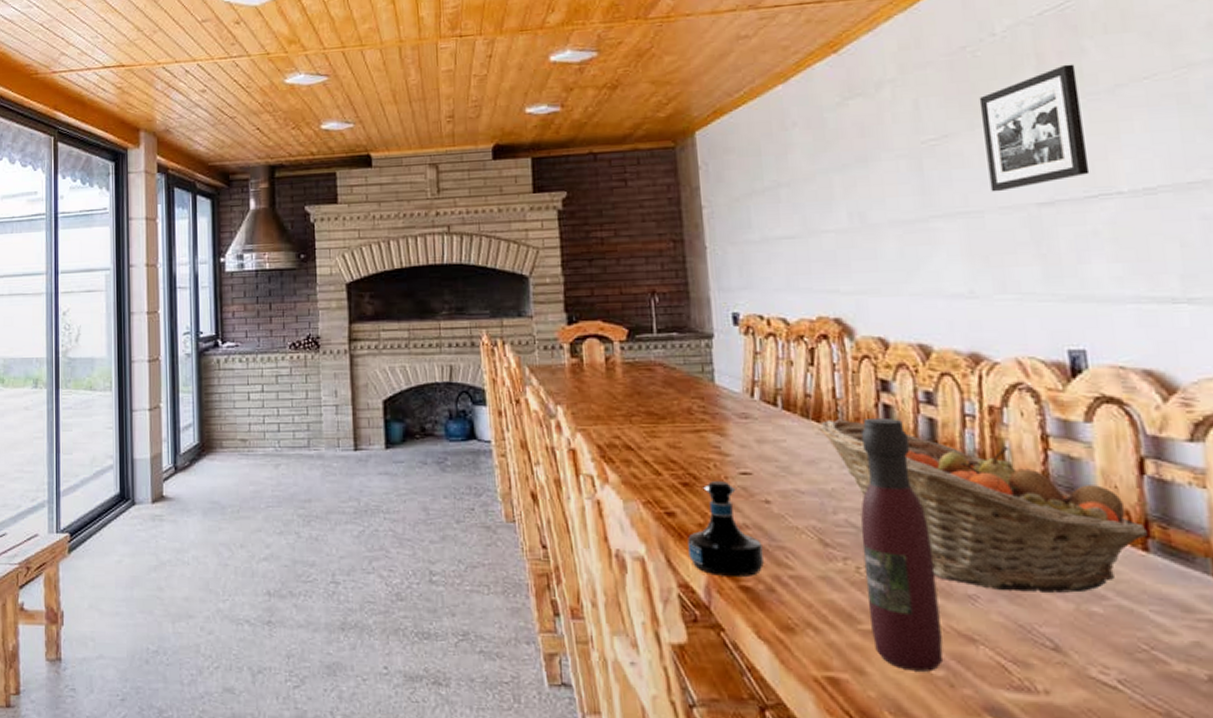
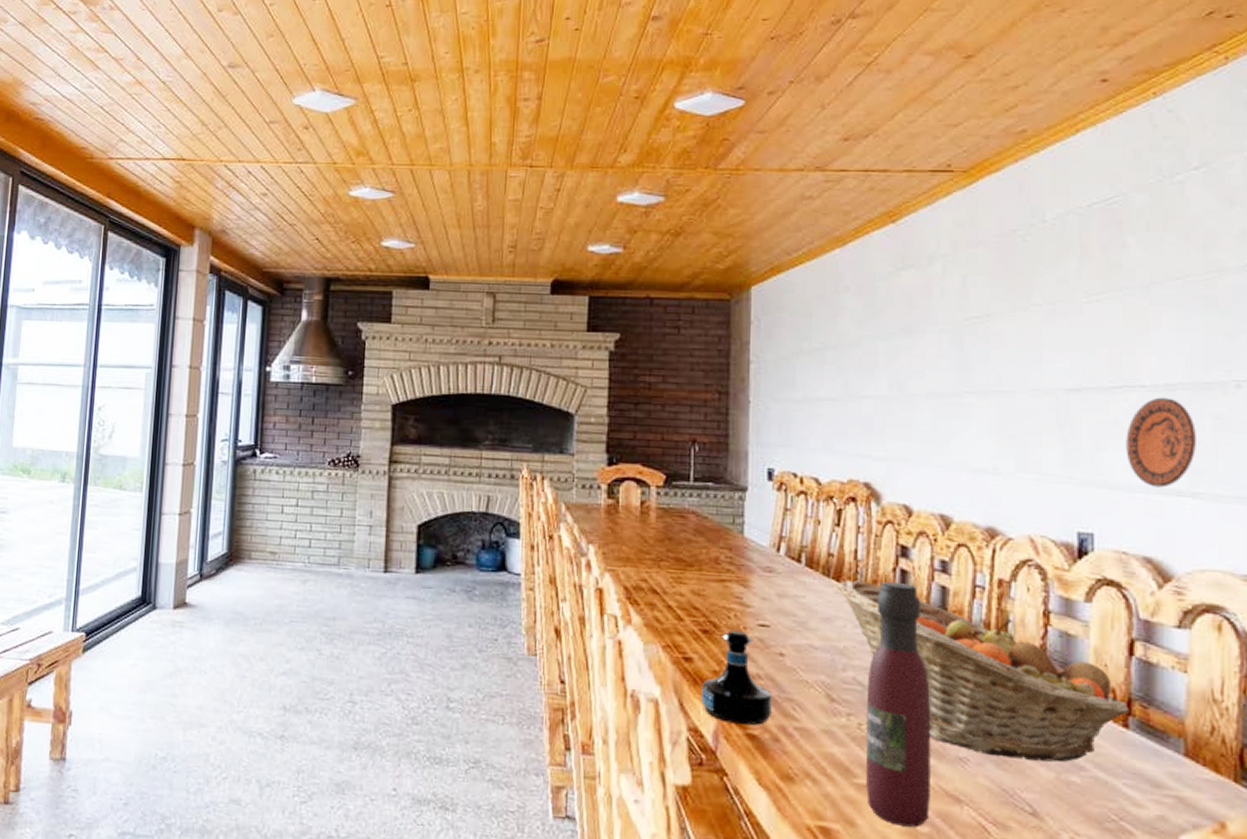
picture frame: present [979,64,1090,192] -> none [1023,257,1117,375]
decorative plate: none [1108,202,1187,297] -> present [1126,397,1196,488]

